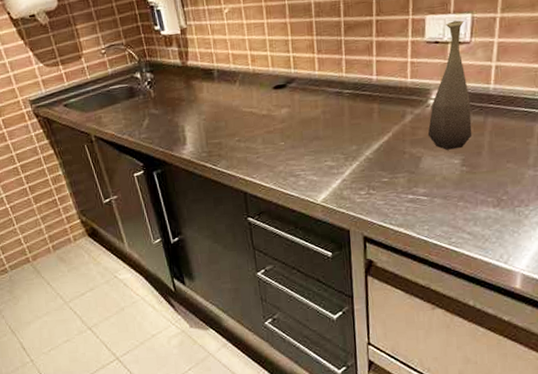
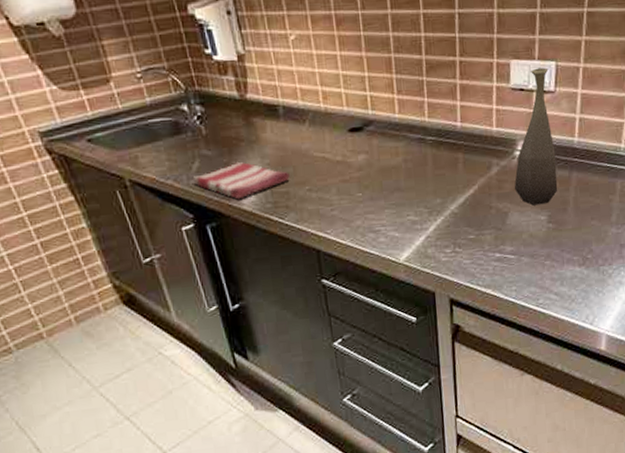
dish towel: none [143,118,223,150] -> present [192,161,291,200]

